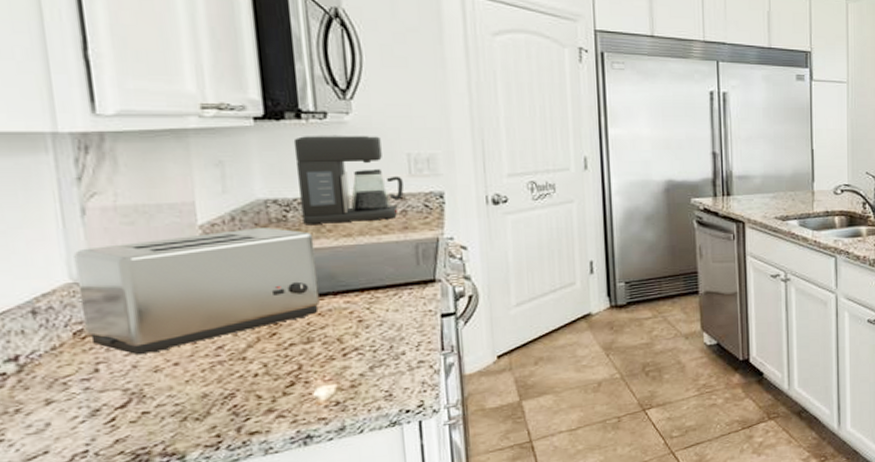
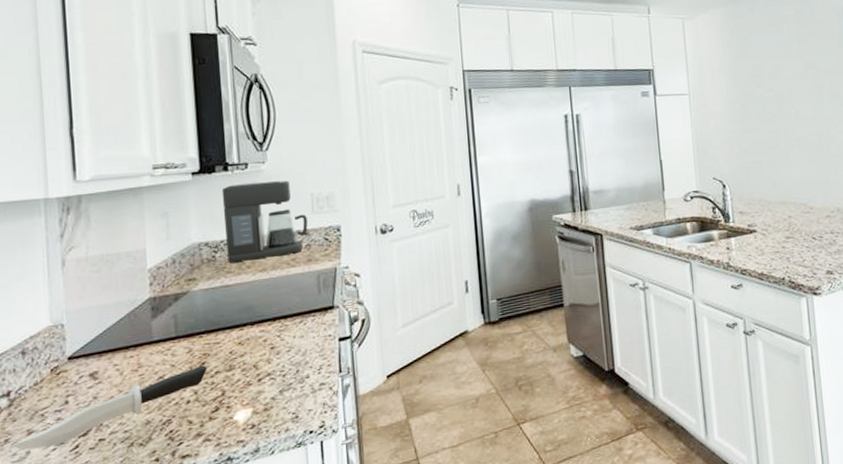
knife: none [22,336,280,422] -> present [10,365,208,450]
toaster: present [73,228,320,356] -> none [54,267,240,388]

